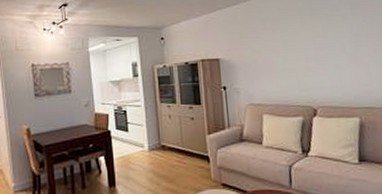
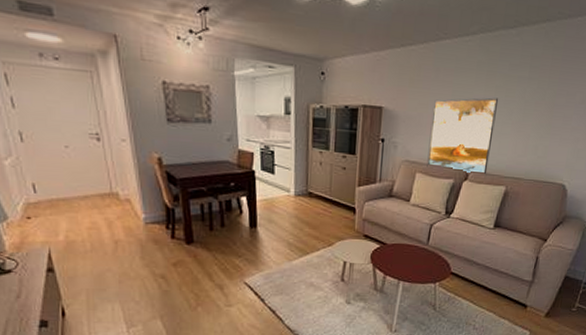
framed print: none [266,36,335,108] -> present [427,97,499,174]

